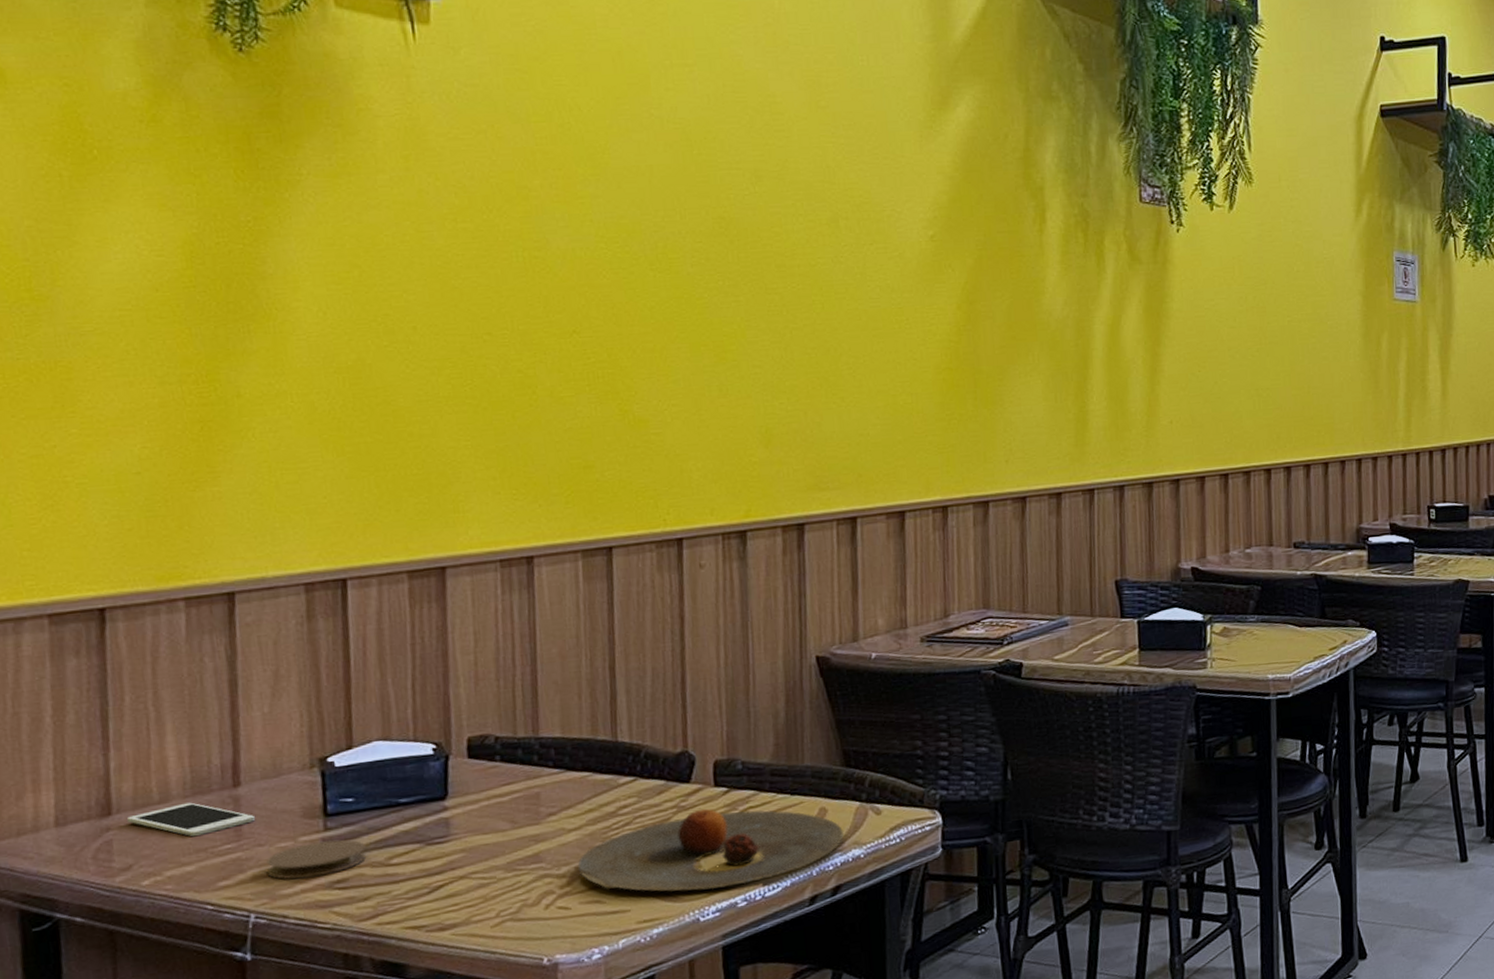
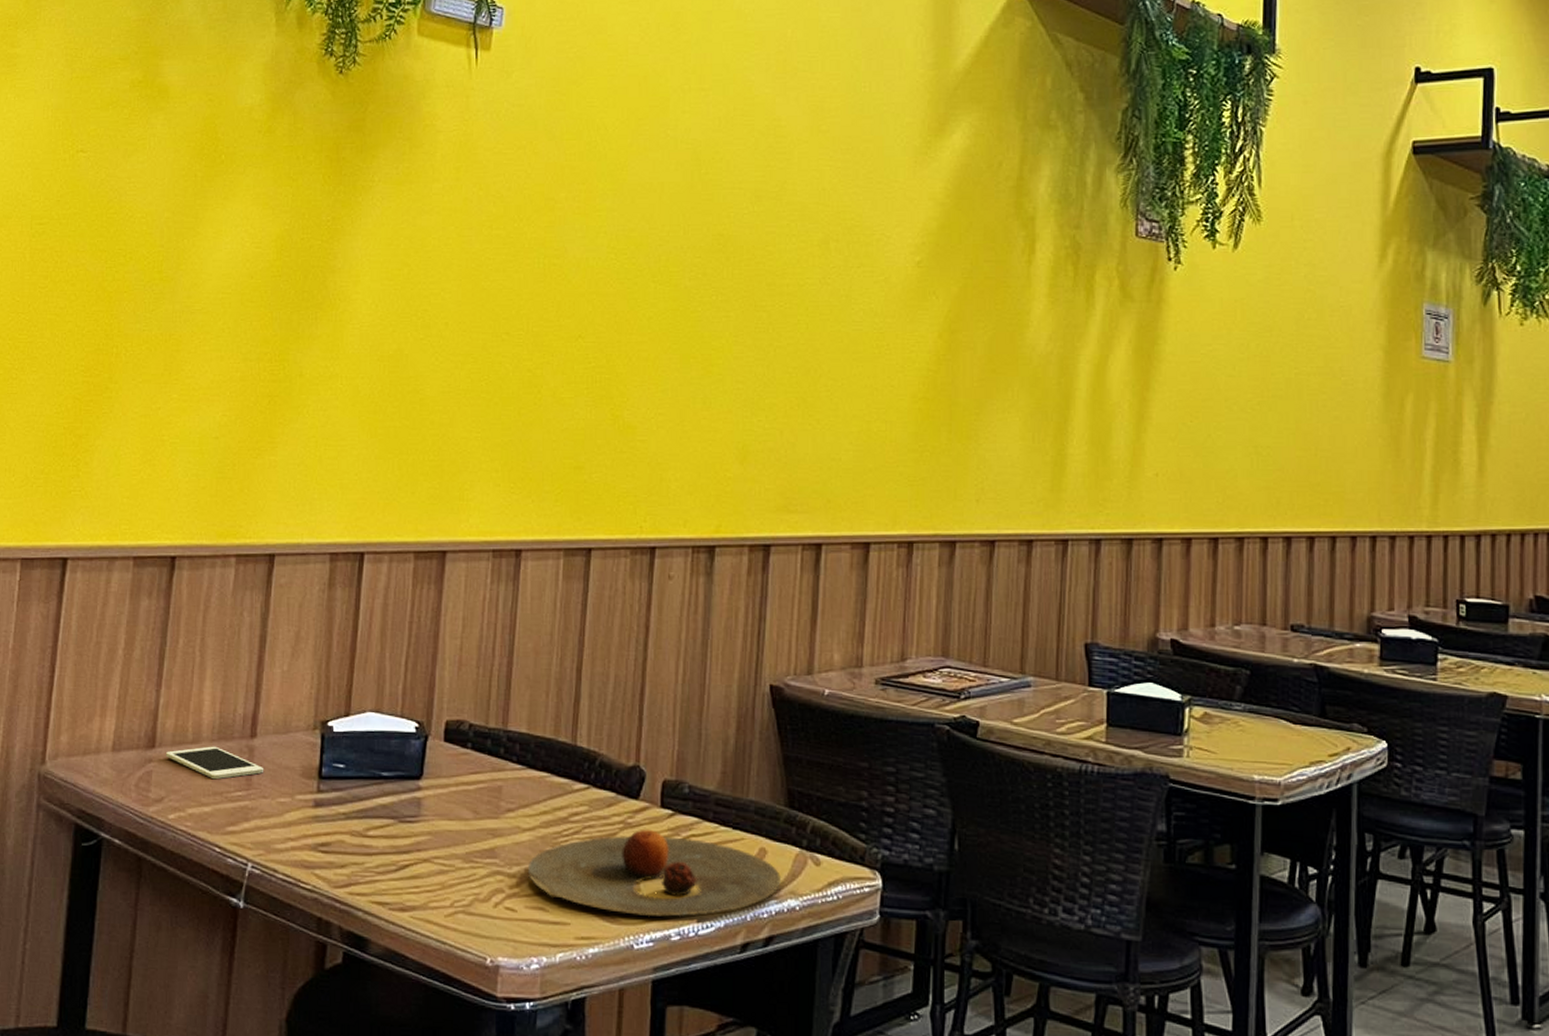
coaster: present [266,839,366,880] -> none [266,801,349,837]

